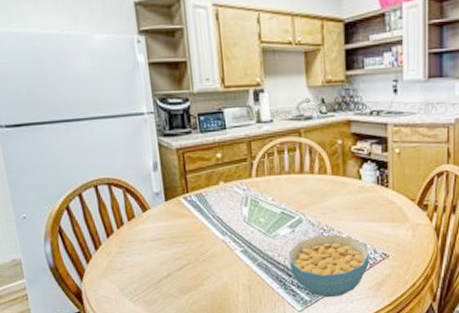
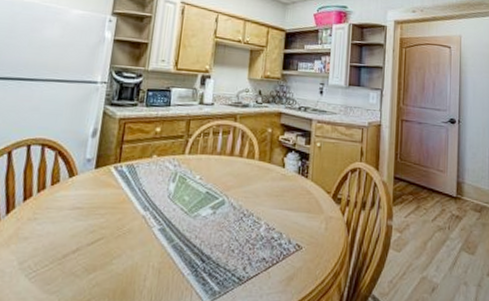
cereal bowl: present [288,234,370,298] -> none [204,219,284,290]

